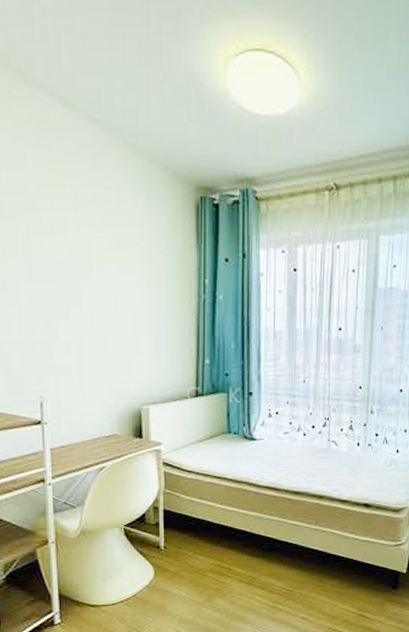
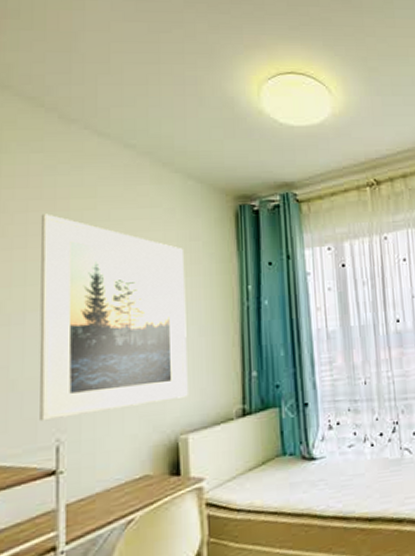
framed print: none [13,185,149,380] -> present [39,213,188,422]

